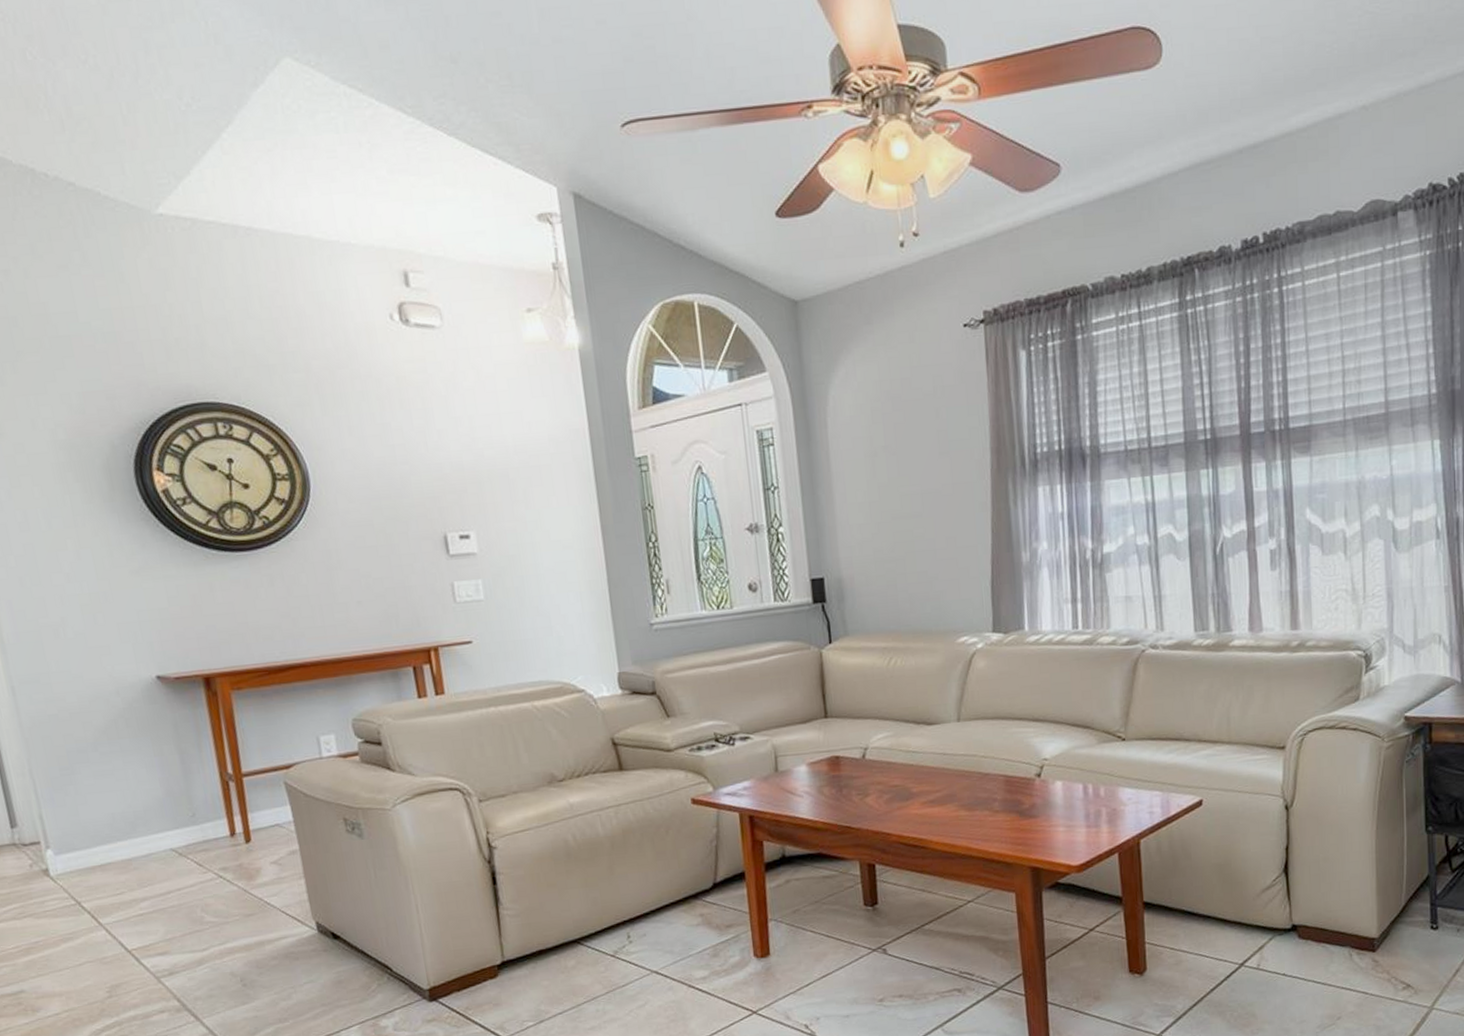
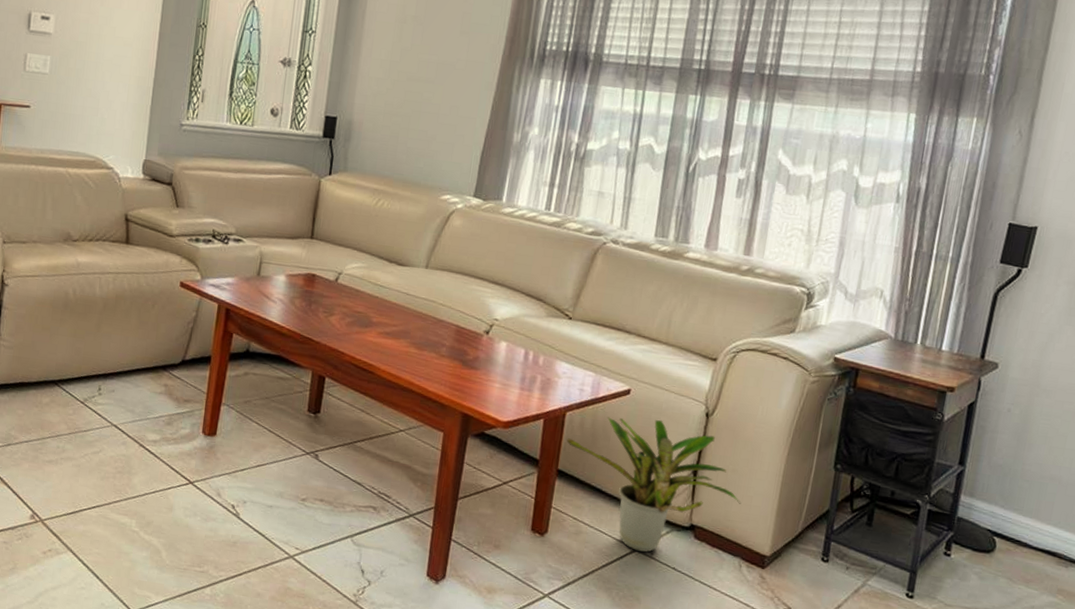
potted plant: none [1146,824,1339,967] -> present [566,417,741,553]

